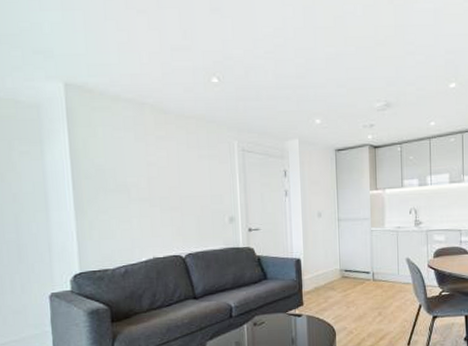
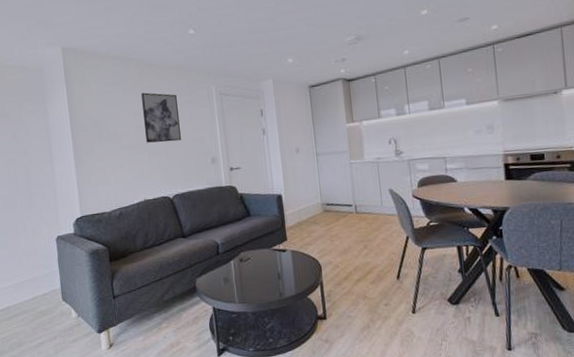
wall art: none [154,142,197,197] -> present [140,92,181,143]

